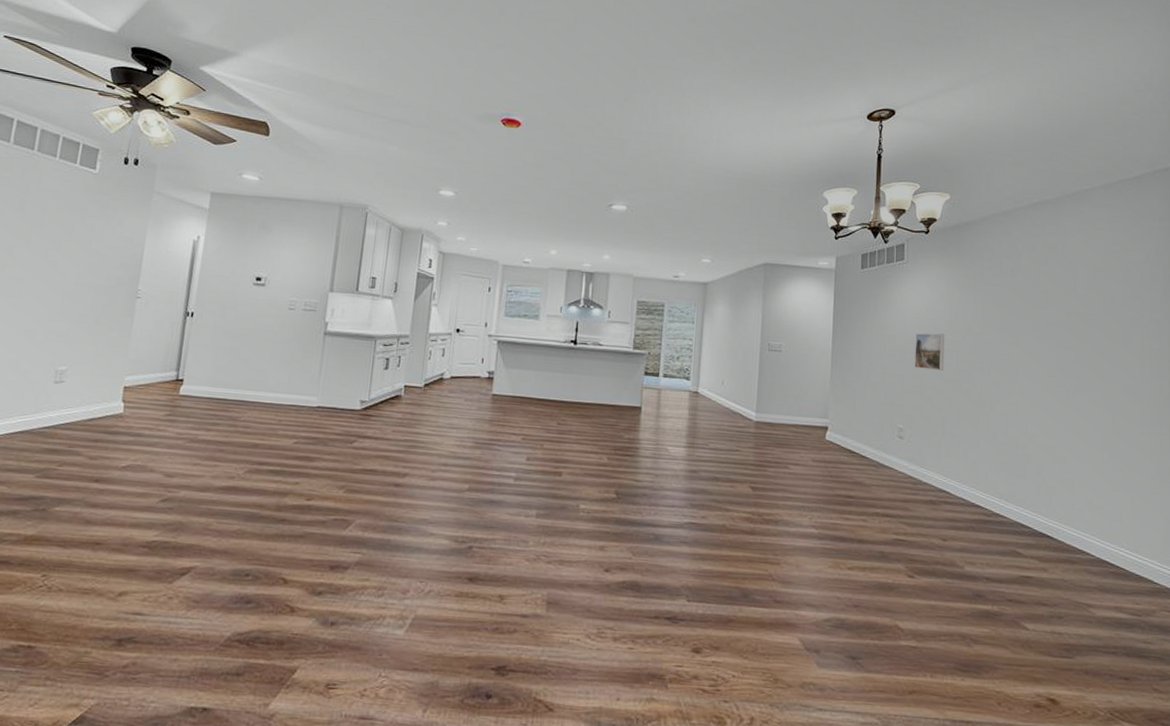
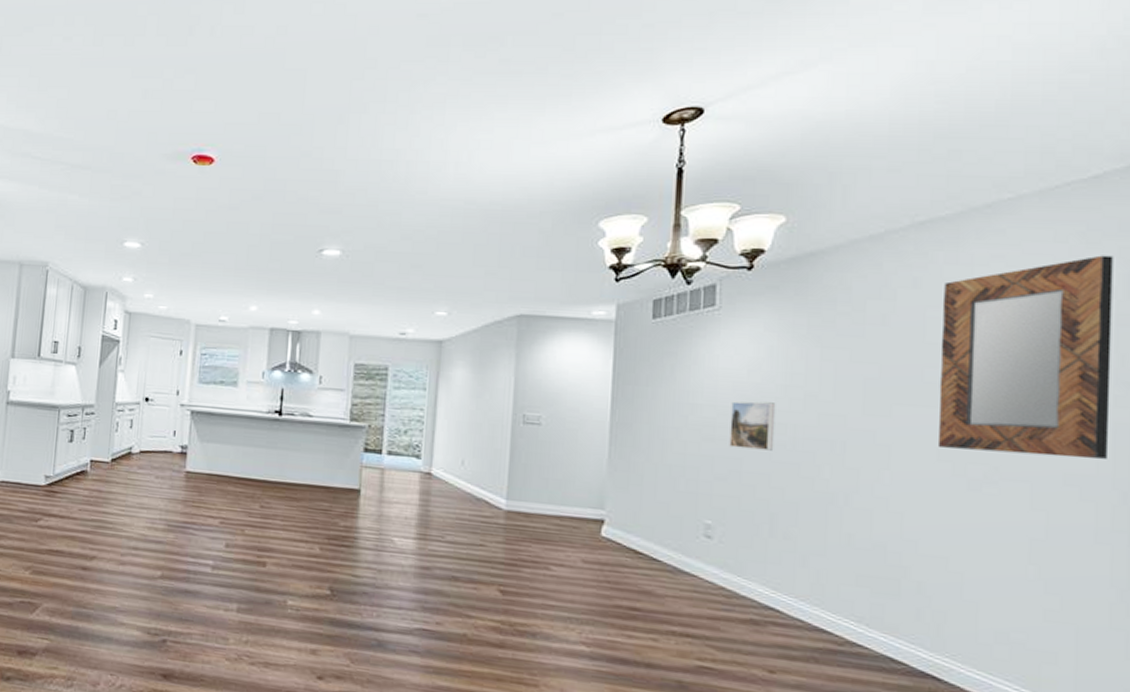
home mirror: none [1048,231,1148,374] -> present [939,255,1114,459]

